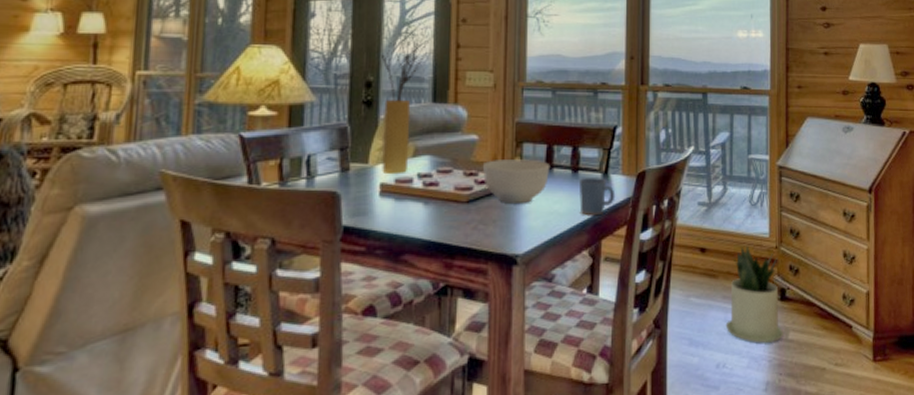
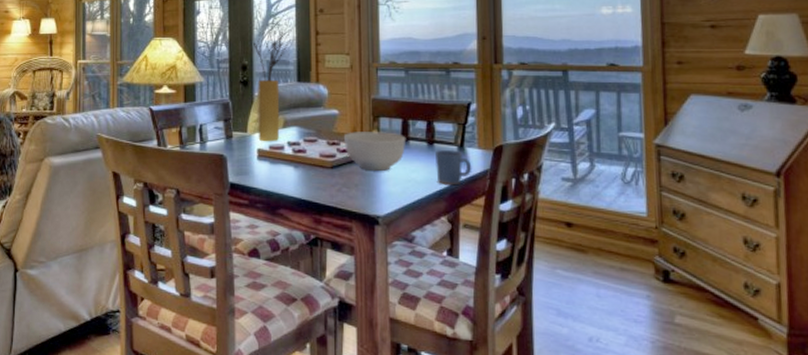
planter: present [725,245,784,343] -> none [598,223,670,324]

